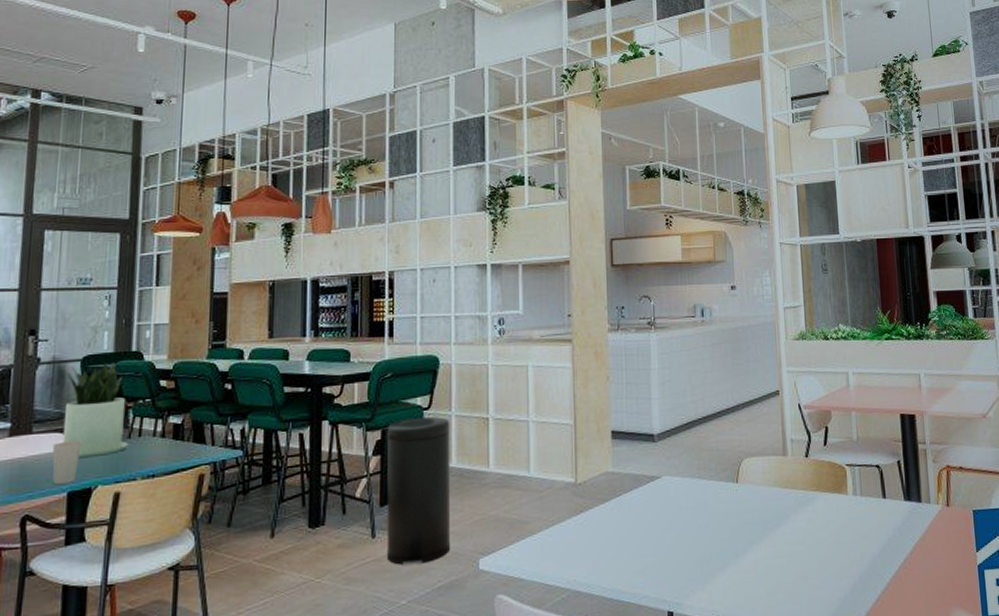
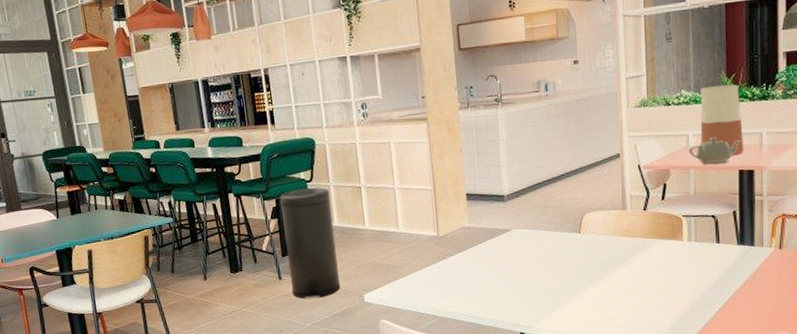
cup: present [52,440,82,485] -> none [37,213,59,246]
planter: present [62,363,129,459] -> none [33,156,90,227]
teapot: none [848,376,901,407] -> present [688,136,742,165]
vase: none [858,321,903,398] -> present [700,84,743,156]

